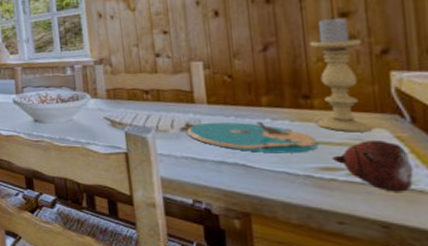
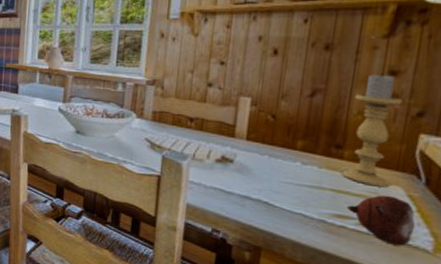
plate: present [187,121,318,154] -> none [221,157,338,199]

